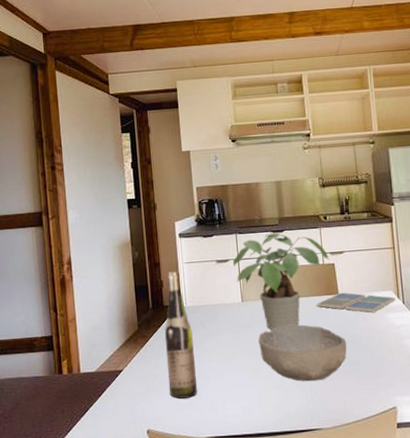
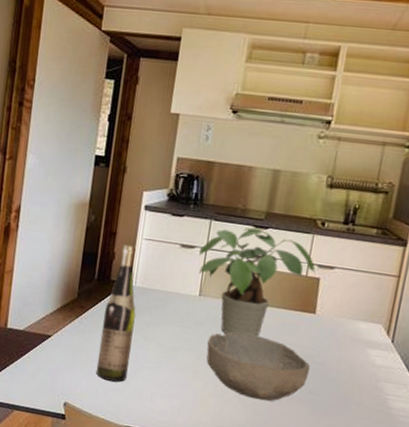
drink coaster: present [317,292,396,313] -> none [285,312,384,345]

